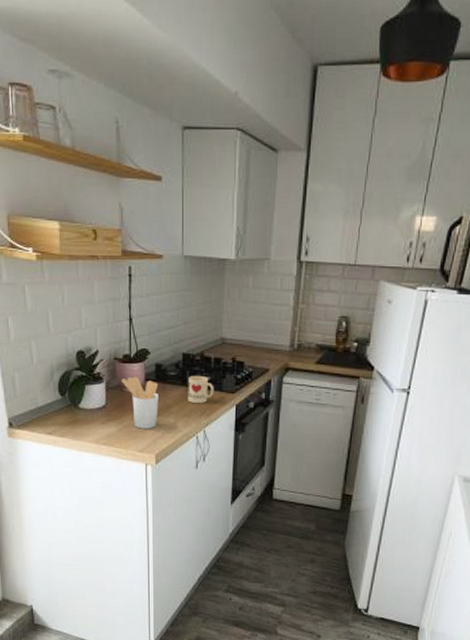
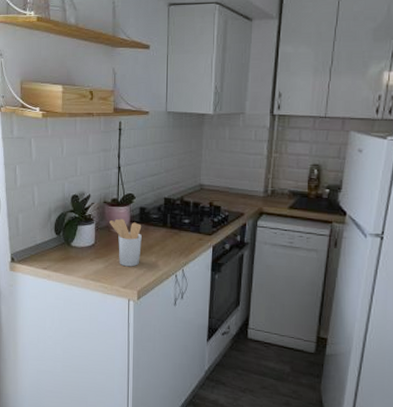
mug: present [188,375,214,404] -> none [168,218,193,245]

